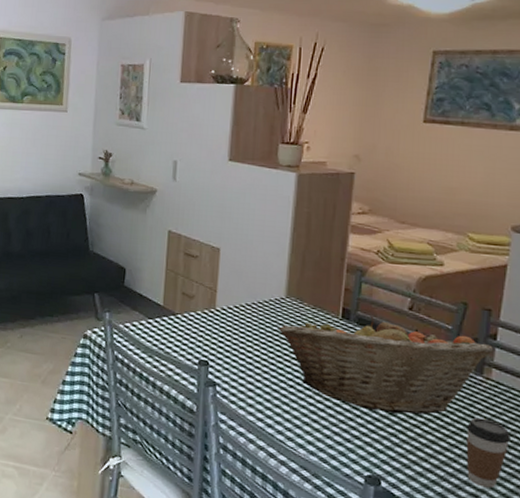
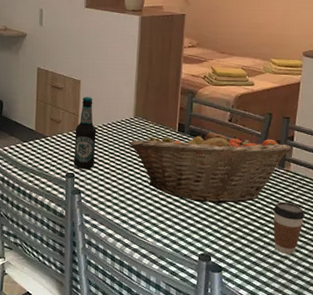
bottle: none [208,268,238,358] -> present [74,97,97,169]

